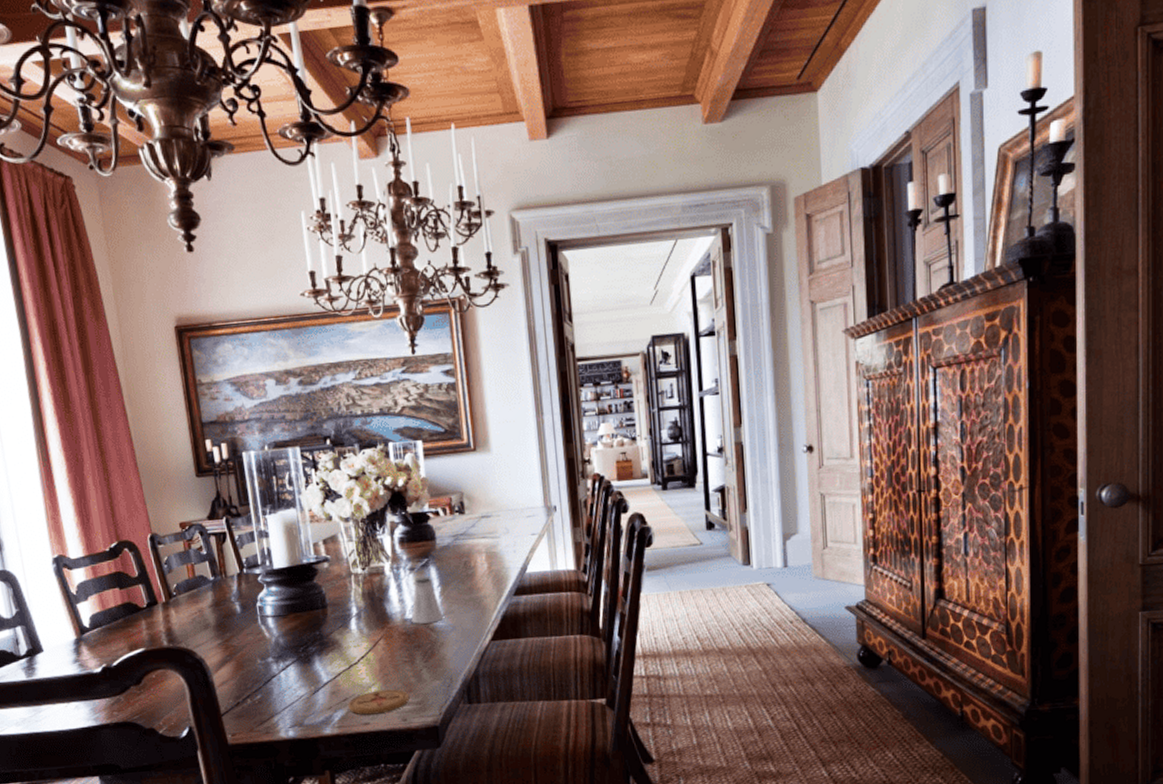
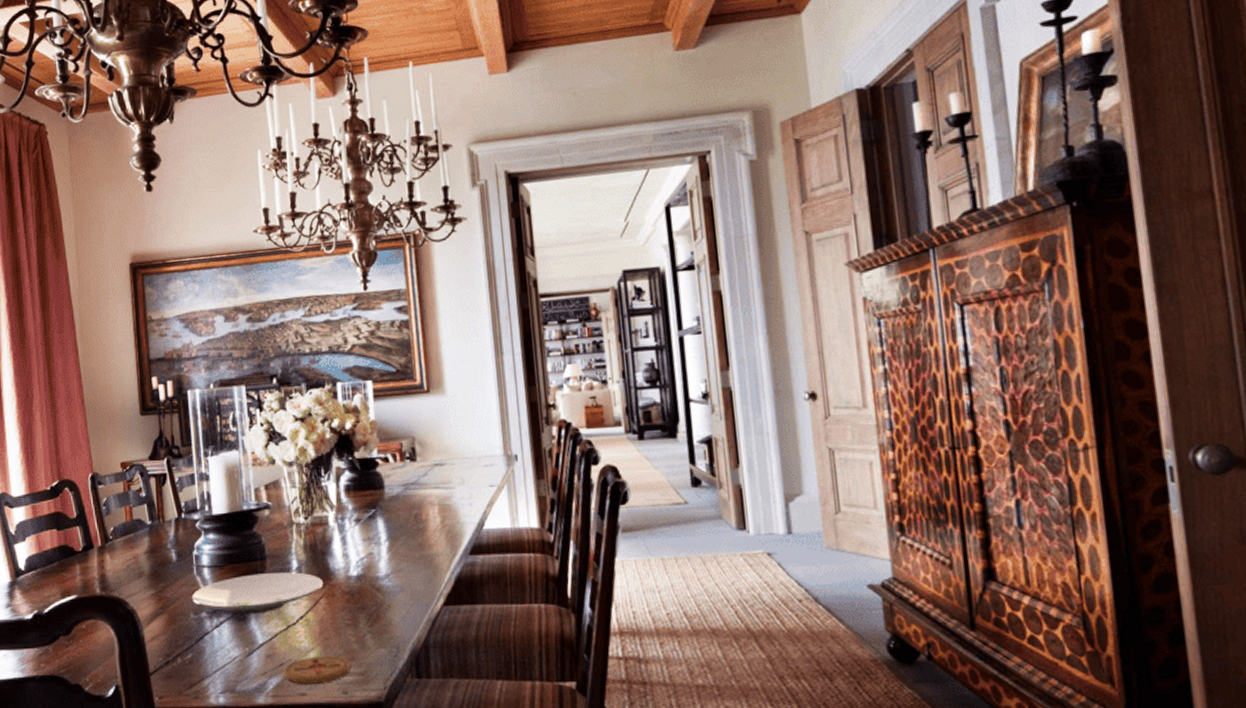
plate: none [257,617,382,657] -> present [191,572,324,614]
saltshaker: present [411,577,443,624] -> none [355,530,391,582]

